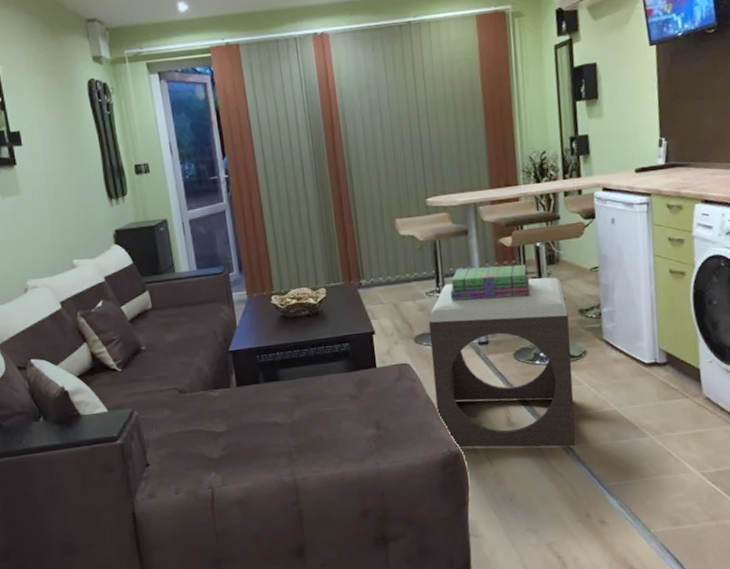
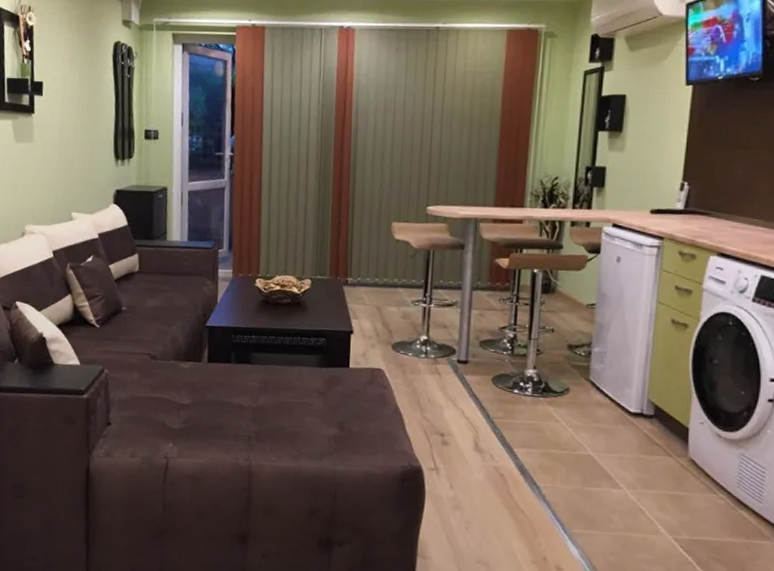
footstool: present [428,277,576,448] -> none [404,295,556,485]
stack of books: present [450,264,531,301] -> none [436,282,521,322]

